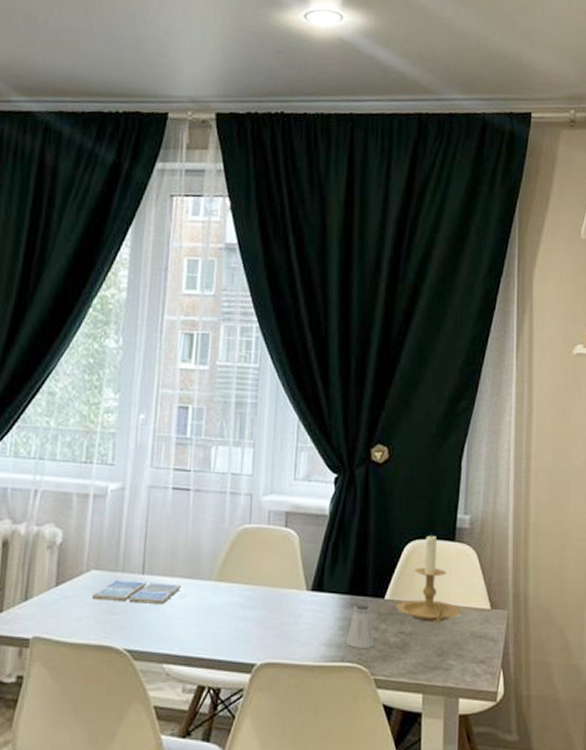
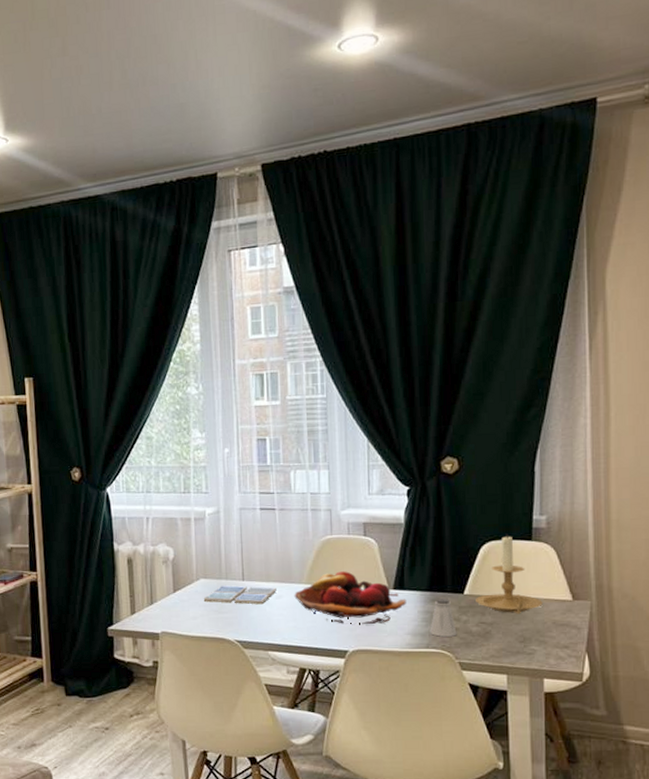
fruit basket: none [200,567,324,631] -> present [294,571,407,624]

